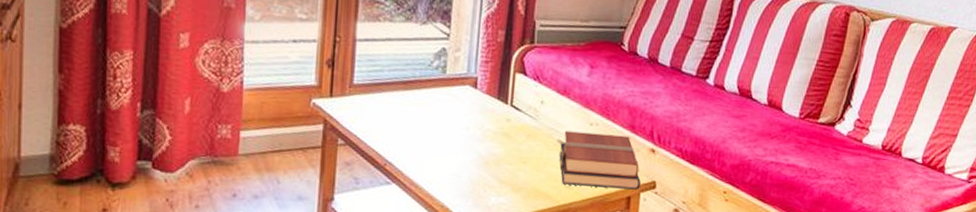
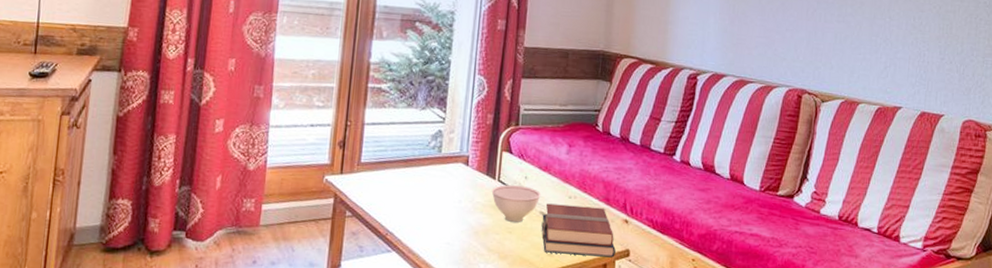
bowl: none [503,110,559,152] -> present [491,184,541,222]

